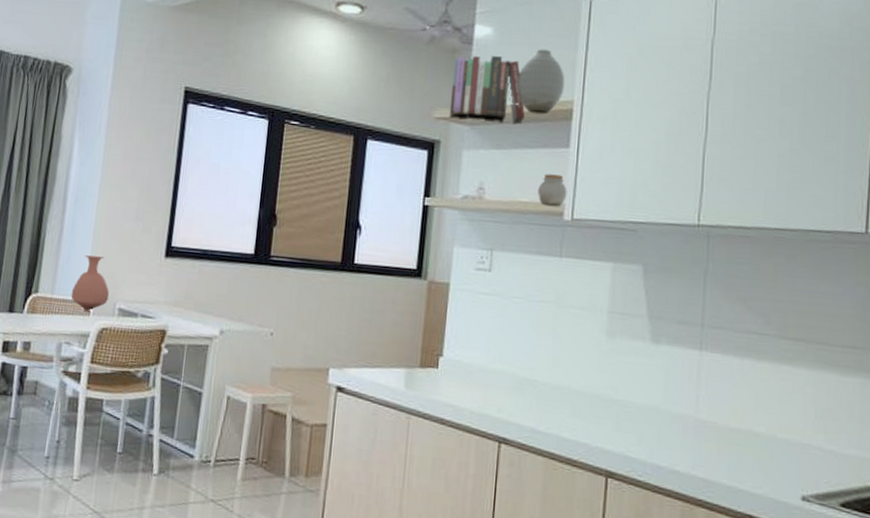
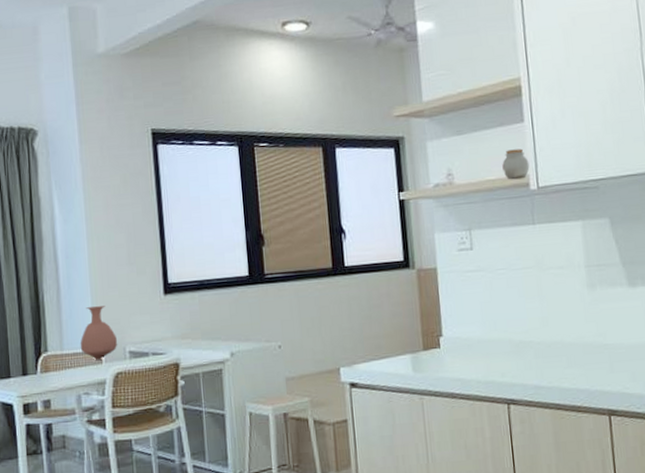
books: present [449,56,526,126] -> none [403,48,479,115]
vase: present [517,49,565,115] -> none [465,33,510,97]

